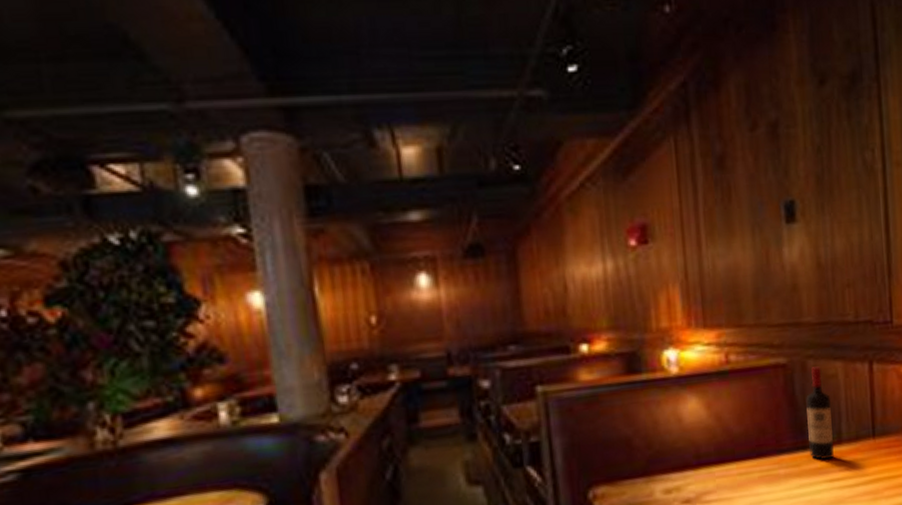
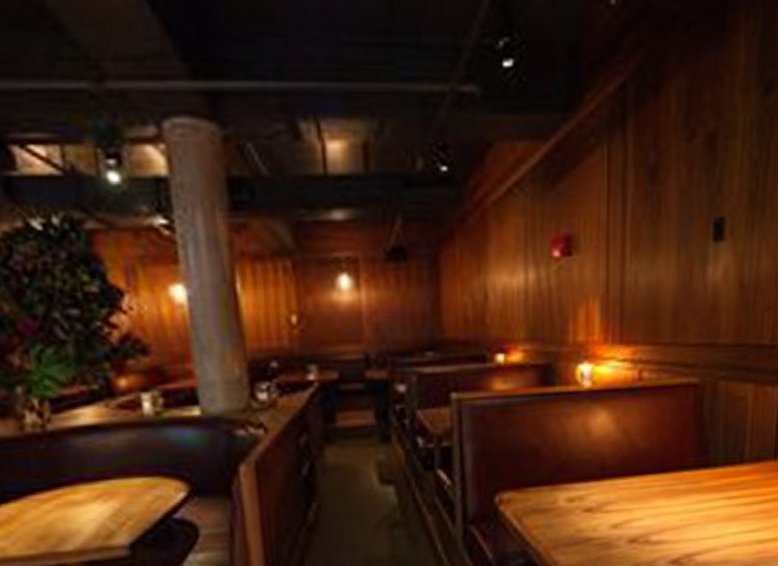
wine bottle: present [806,366,835,460] -> none [711,388,737,479]

